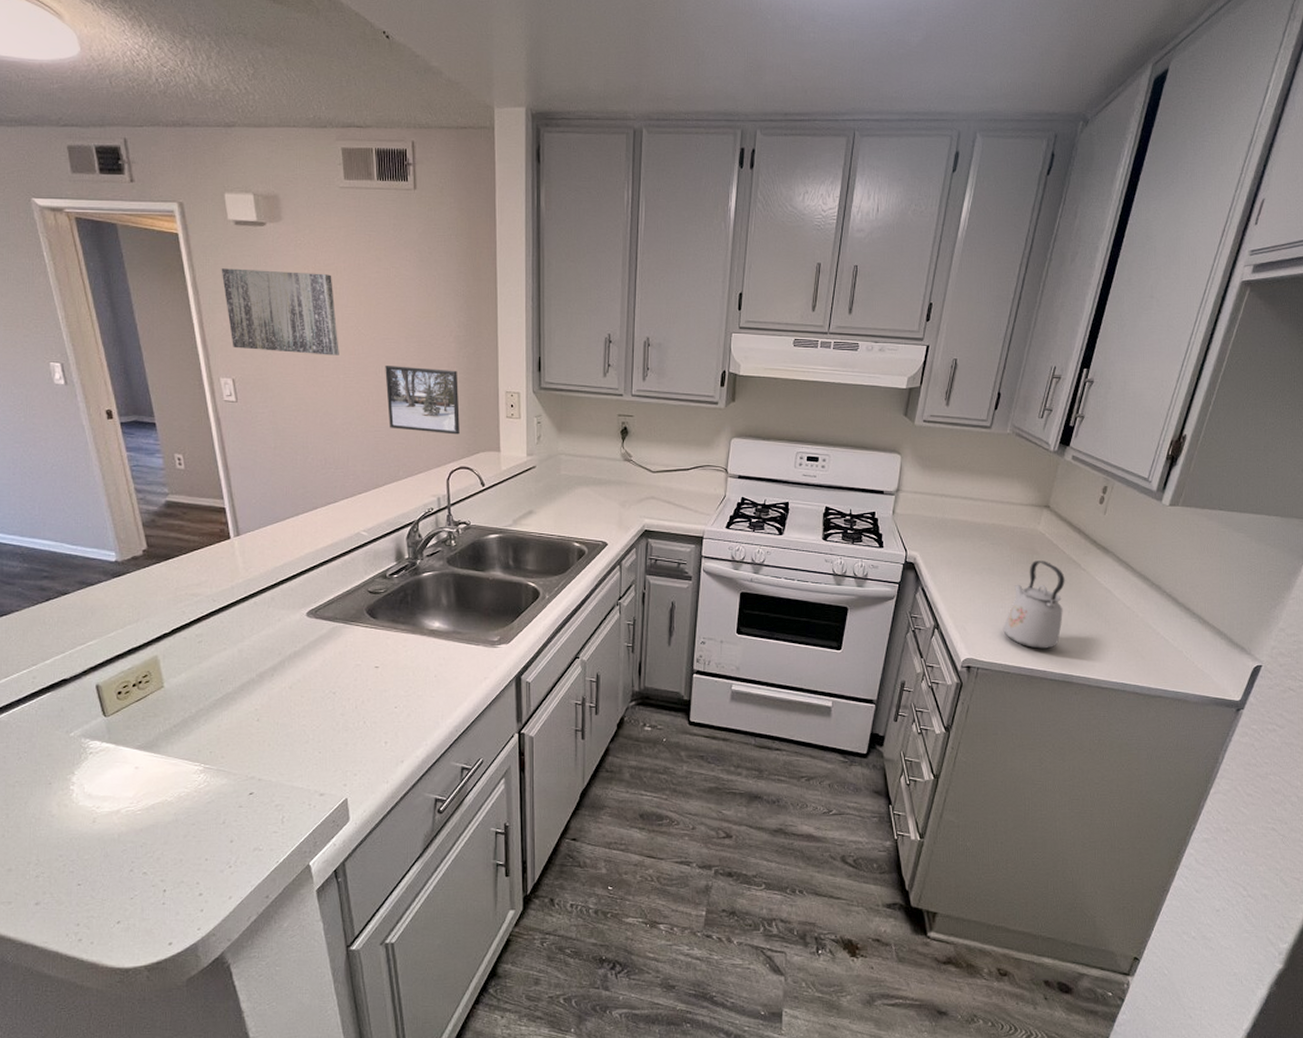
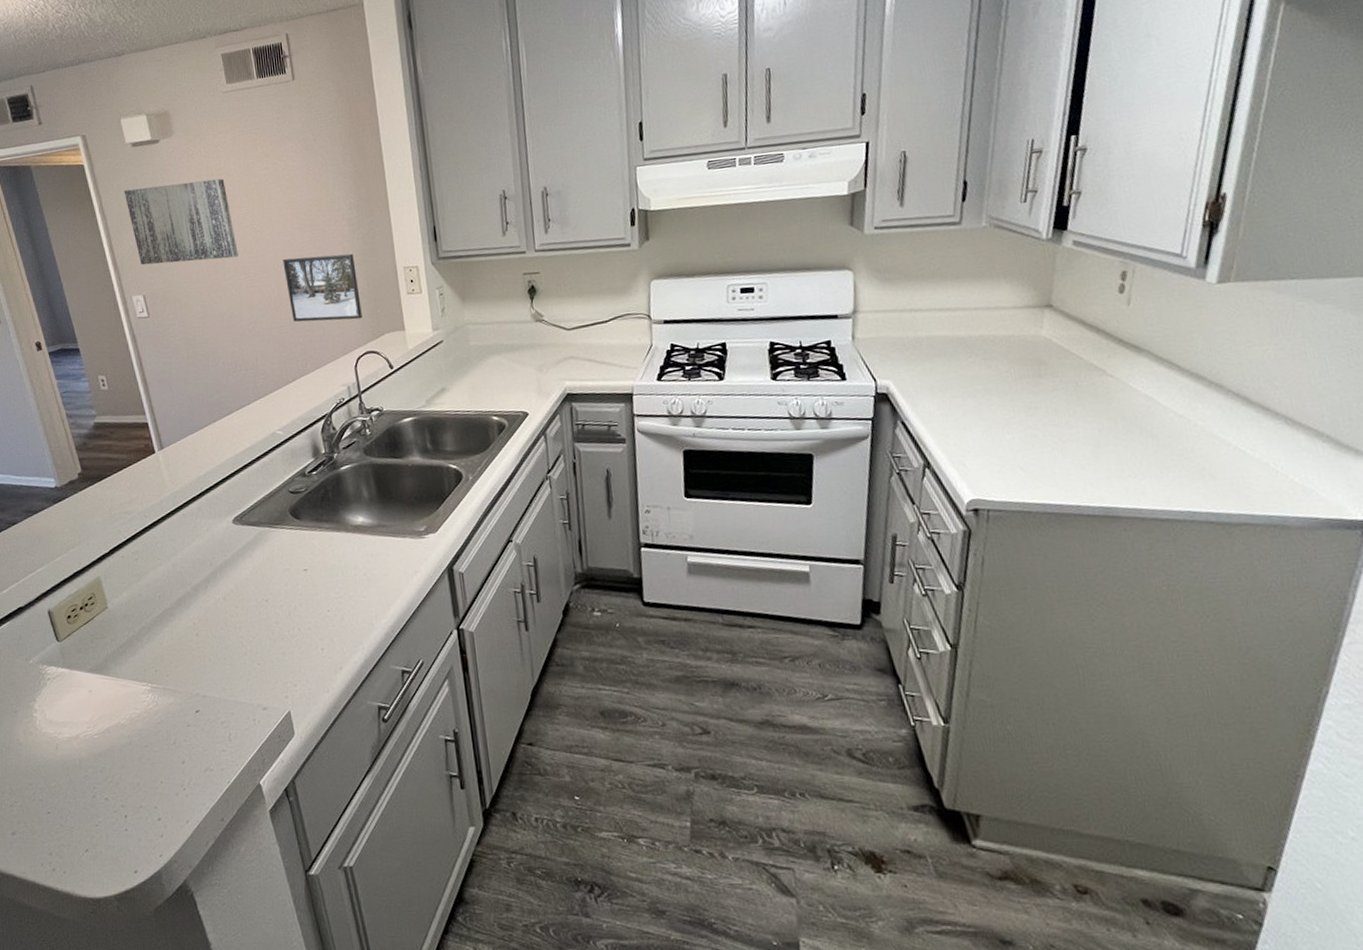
kettle: present [1003,560,1065,649] -> none [1013,371,1093,480]

